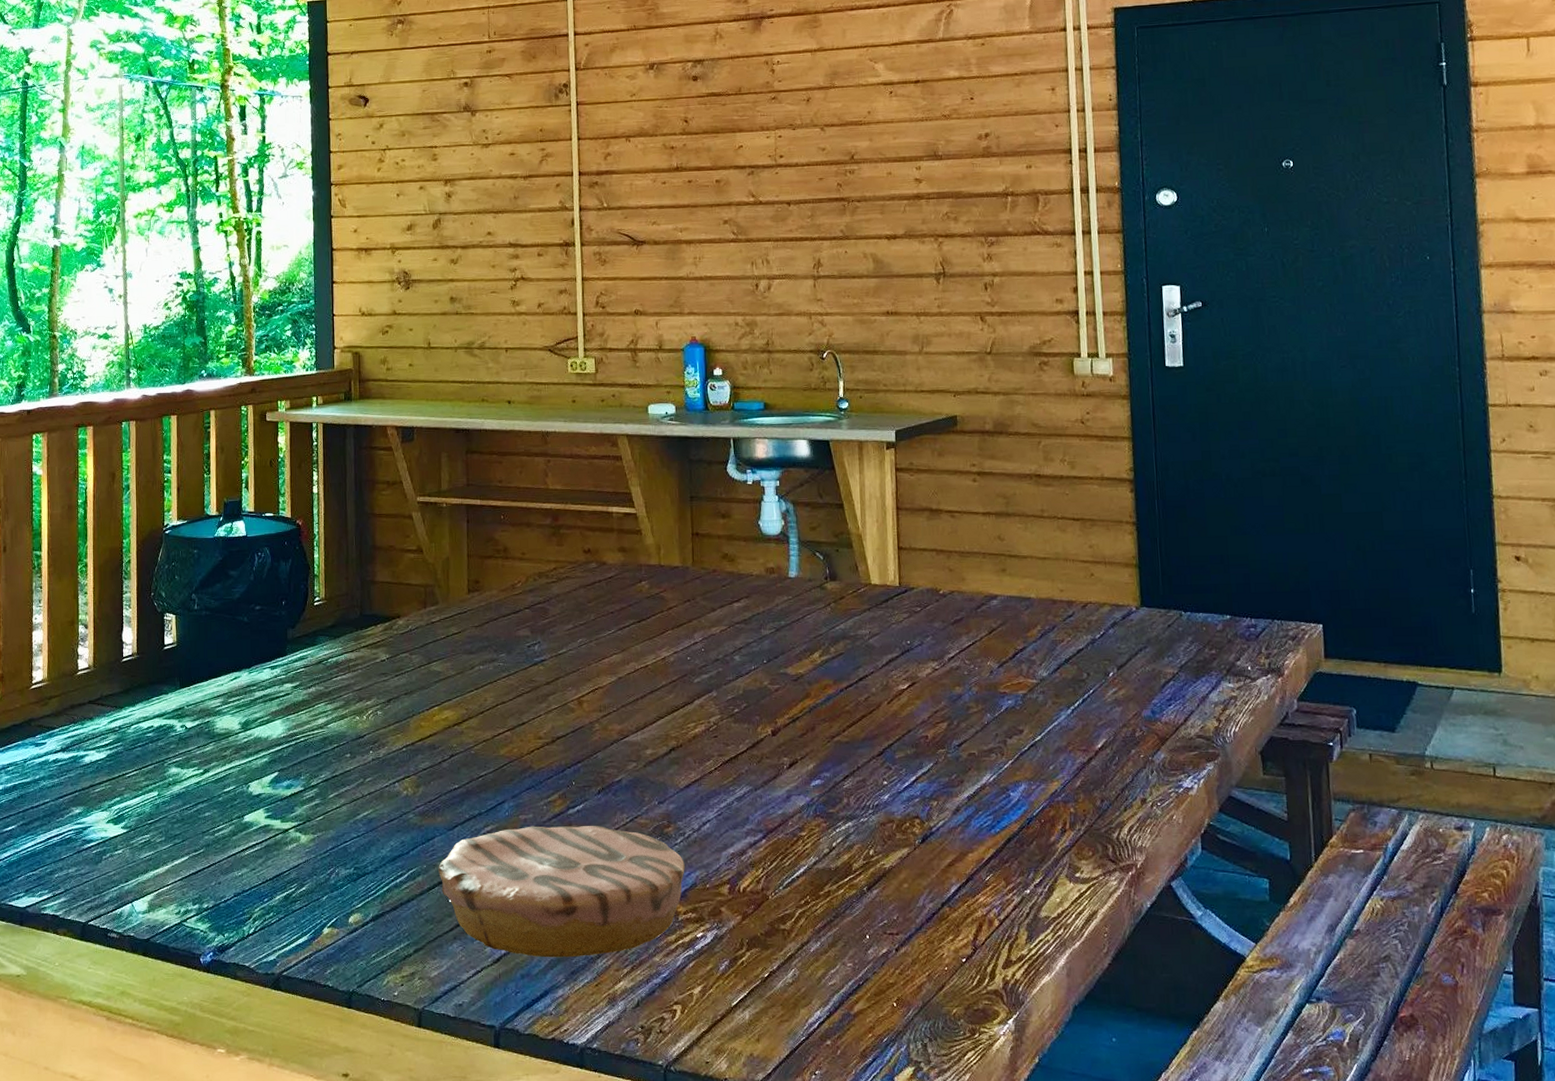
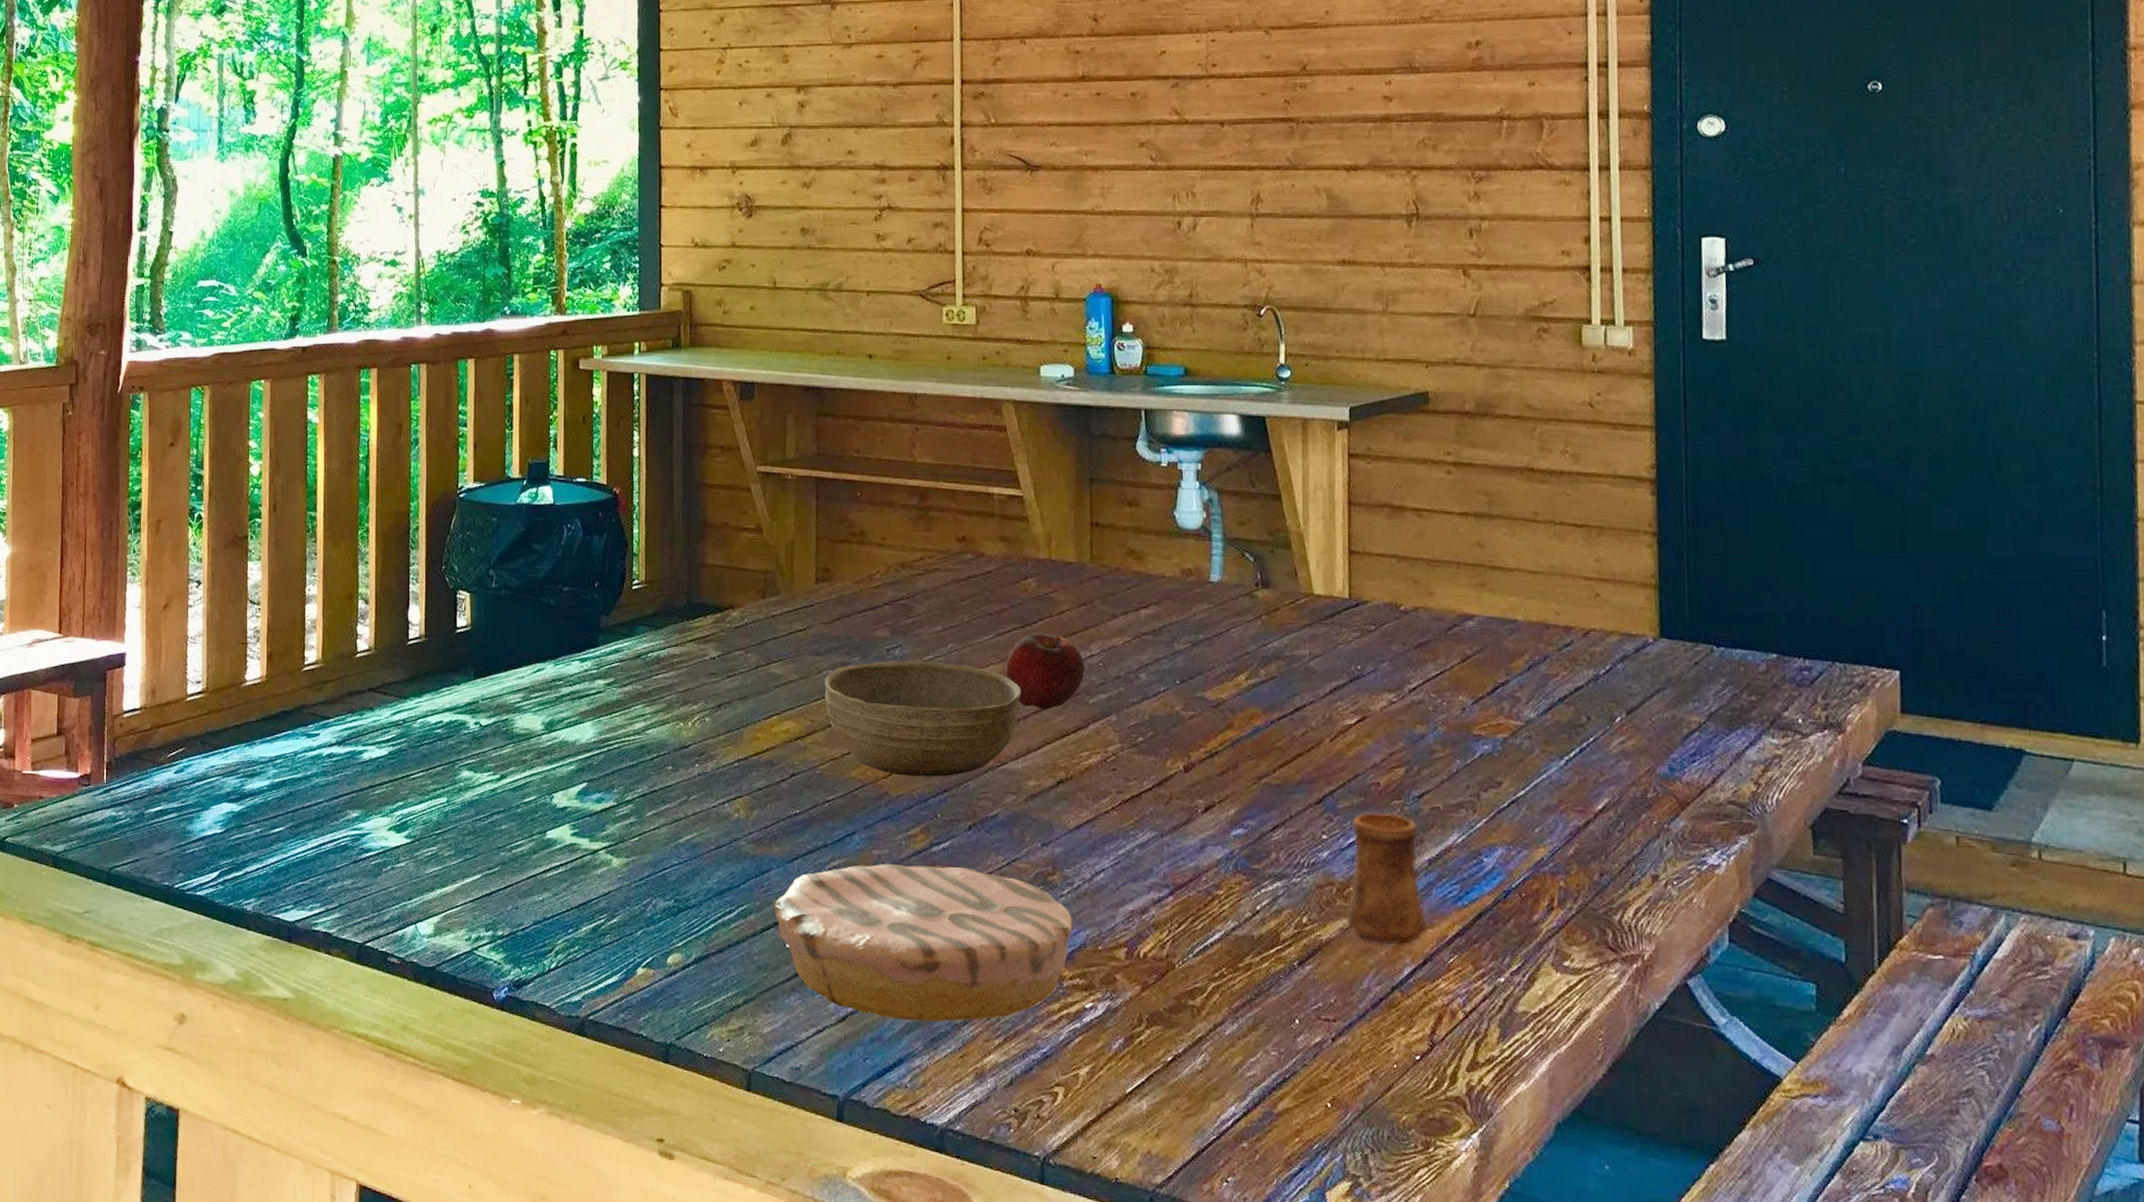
bowl: none [476,654,640,752] -> present [824,660,1022,777]
fruit: none [625,626,690,690] -> present [1005,632,1085,710]
cup: none [903,759,967,869] -> present [1345,811,1426,945]

